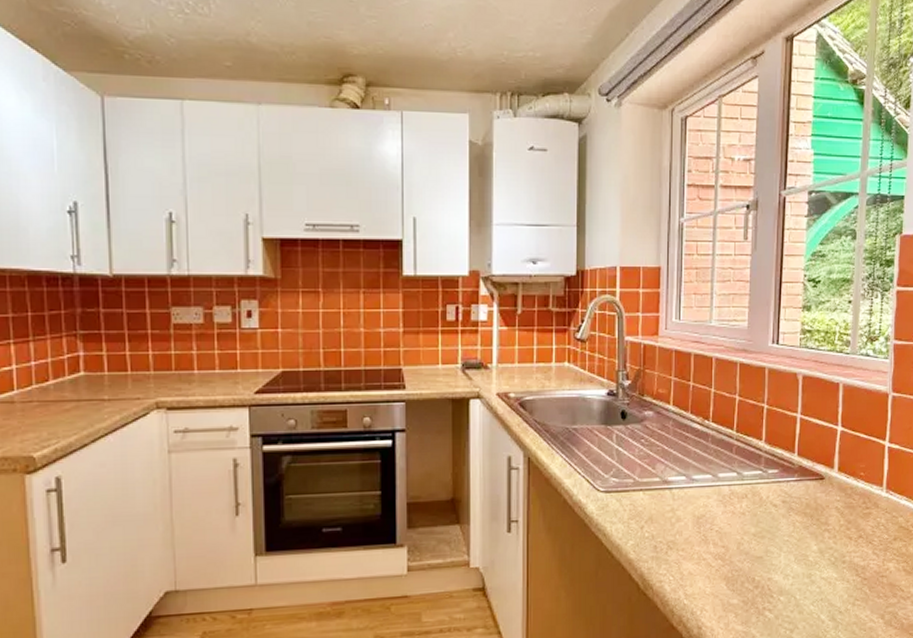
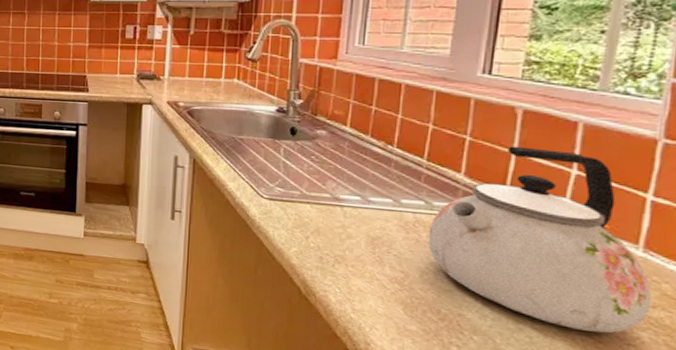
kettle: none [741,410,894,572] -> present [427,146,652,334]

